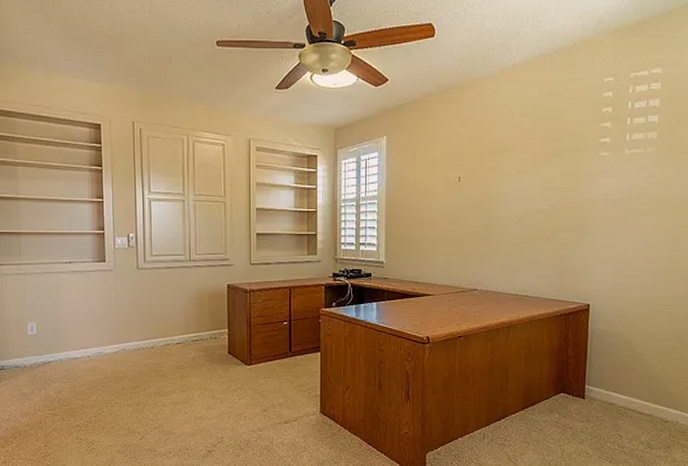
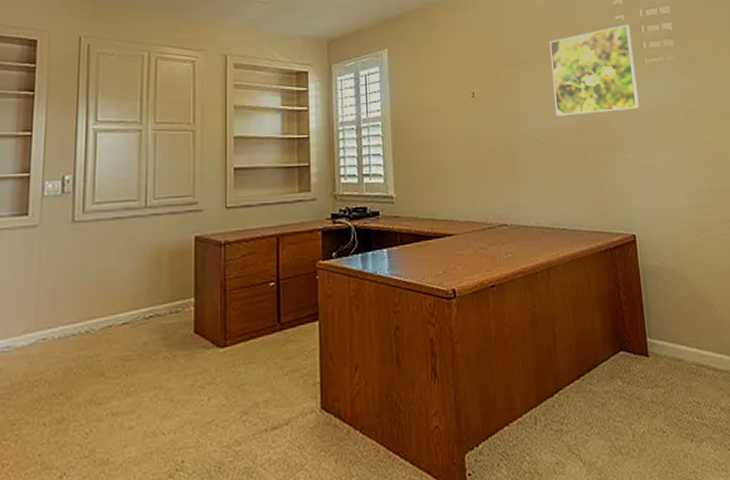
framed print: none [532,116,616,201] -> present [550,24,639,116]

